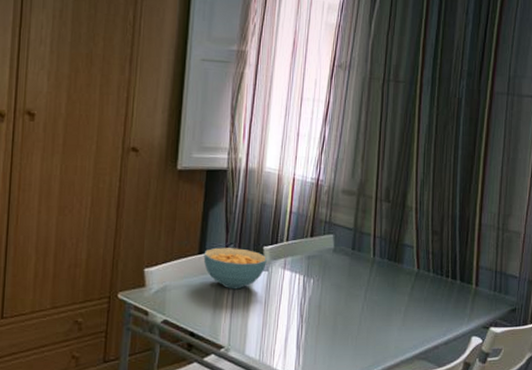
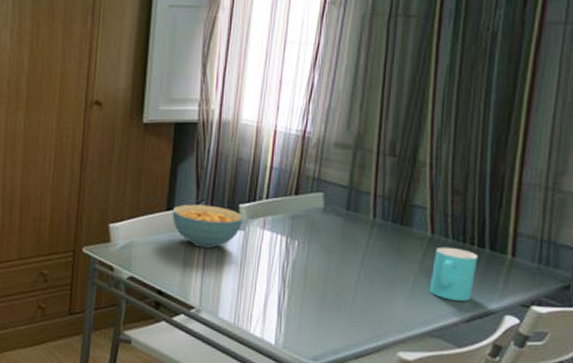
cup: none [416,280,452,326] -> present [429,247,478,301]

